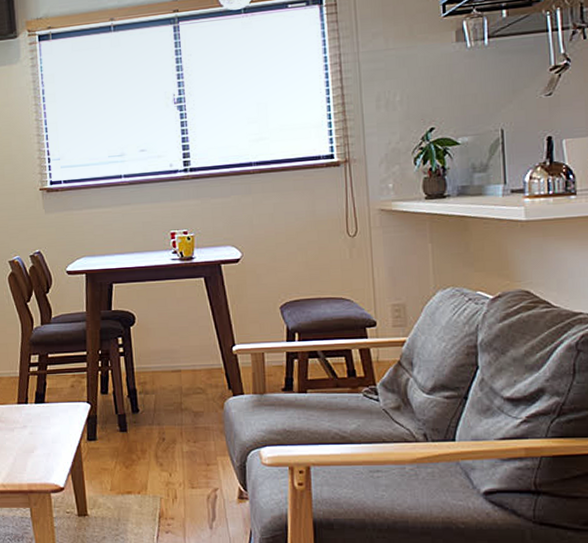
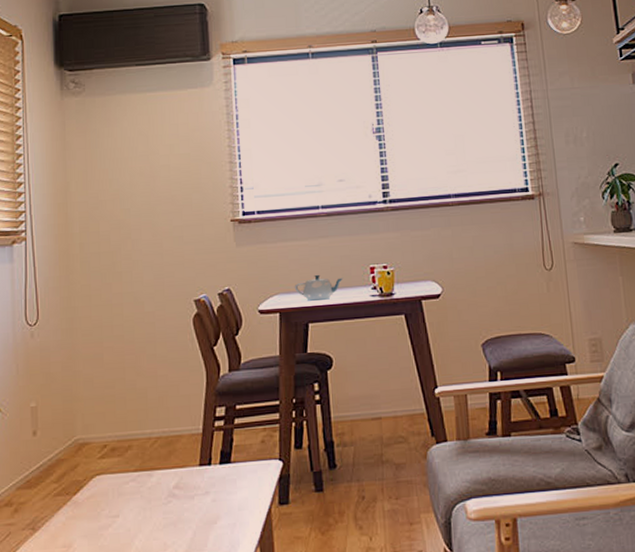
teapot: none [99,239,145,263] -> present [294,274,343,301]

